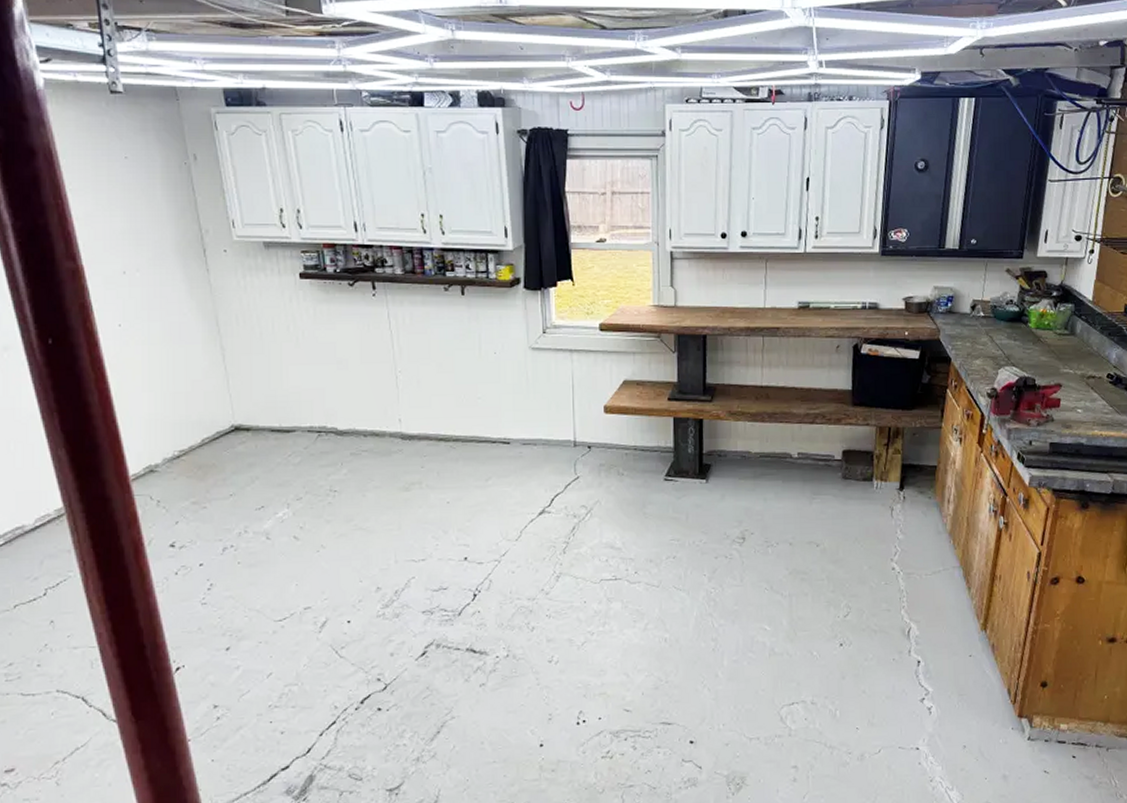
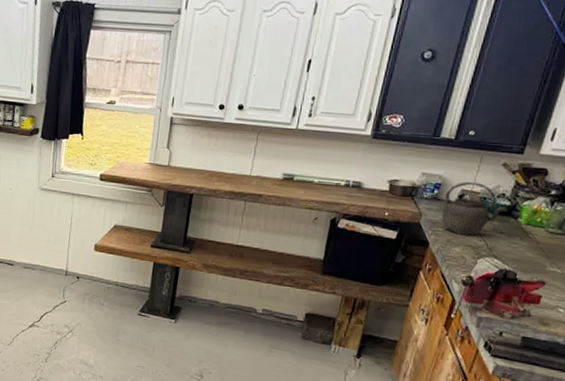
kettle: none [958,292,1017,346] -> present [441,182,508,236]

